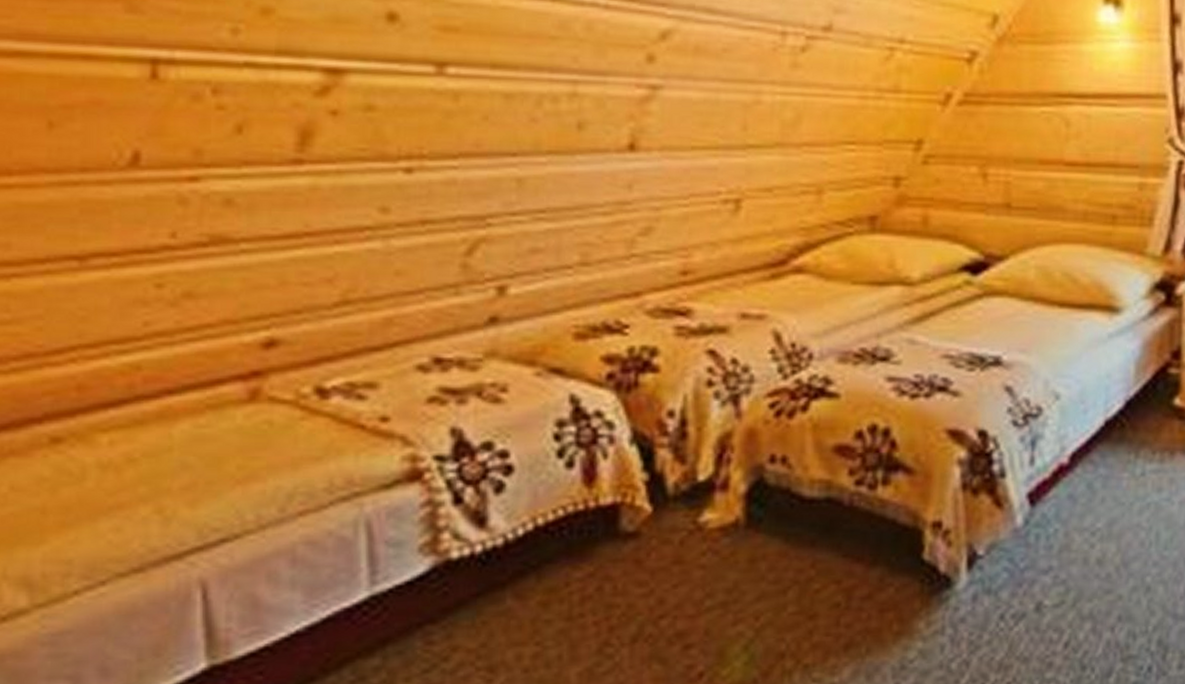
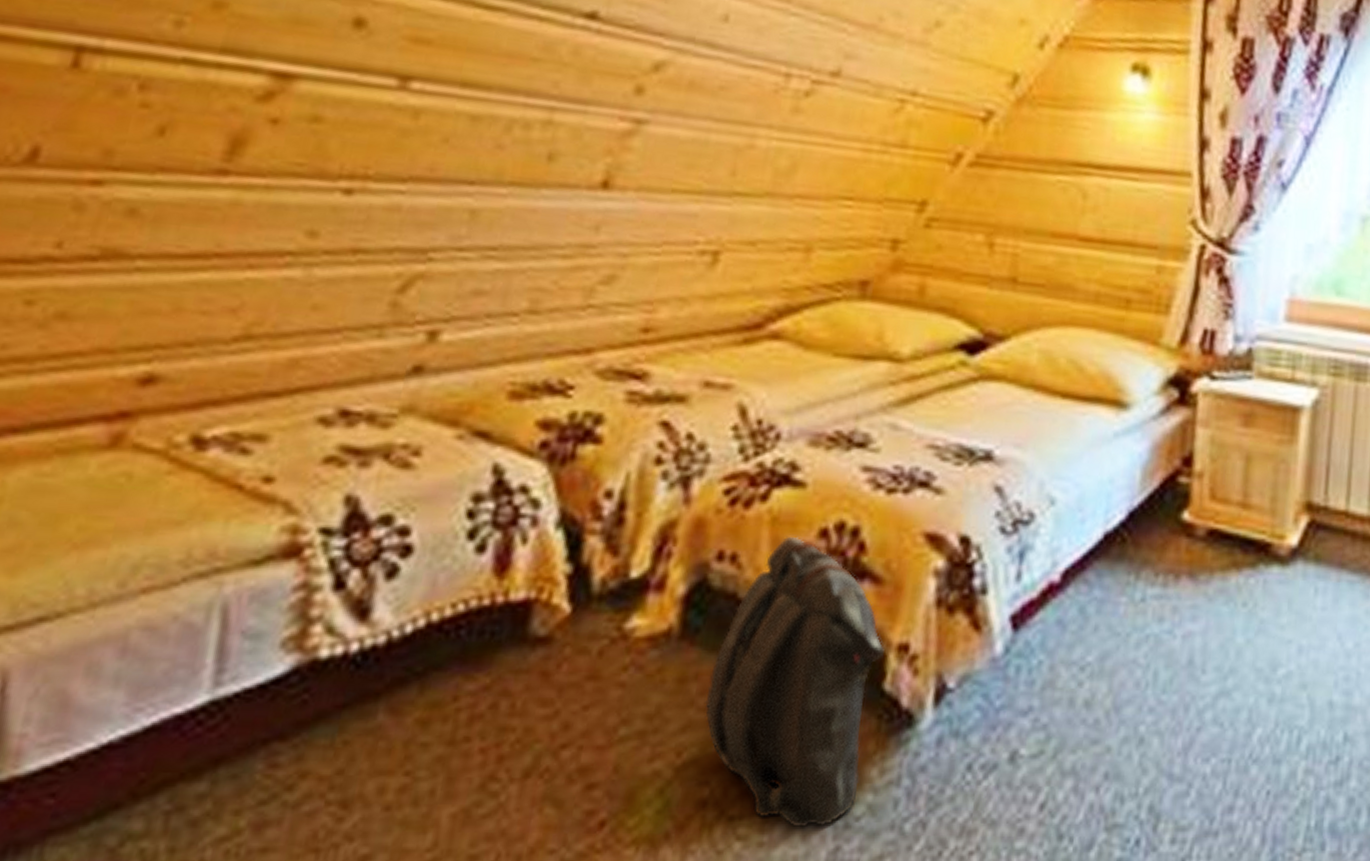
backpack: none [774,439,921,671] -> present [704,536,885,828]

